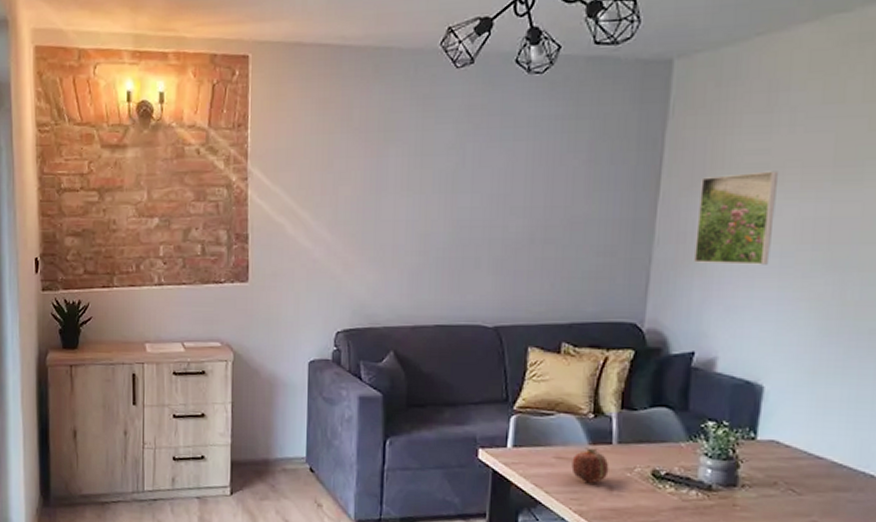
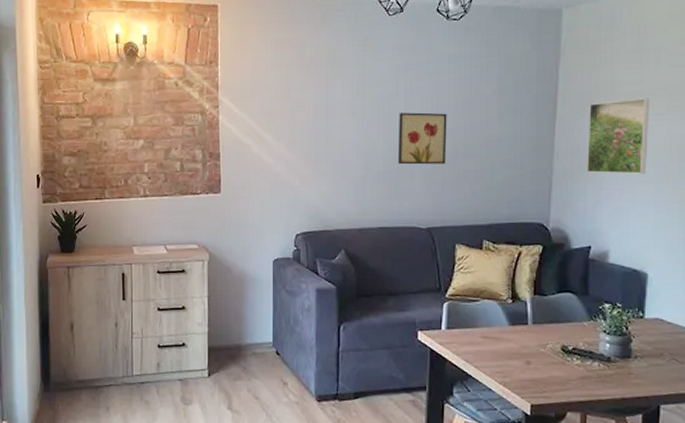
wall art: none [462,187,524,251] -> present [398,112,447,165]
fruit: present [571,448,609,483] -> none [495,328,526,358]

